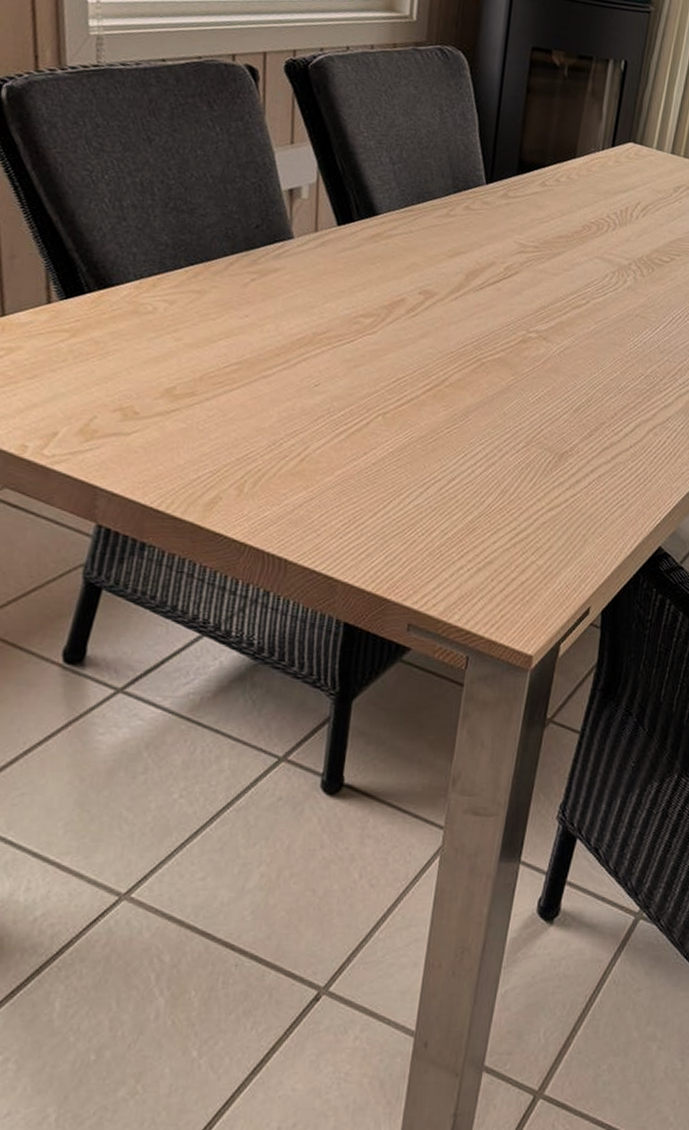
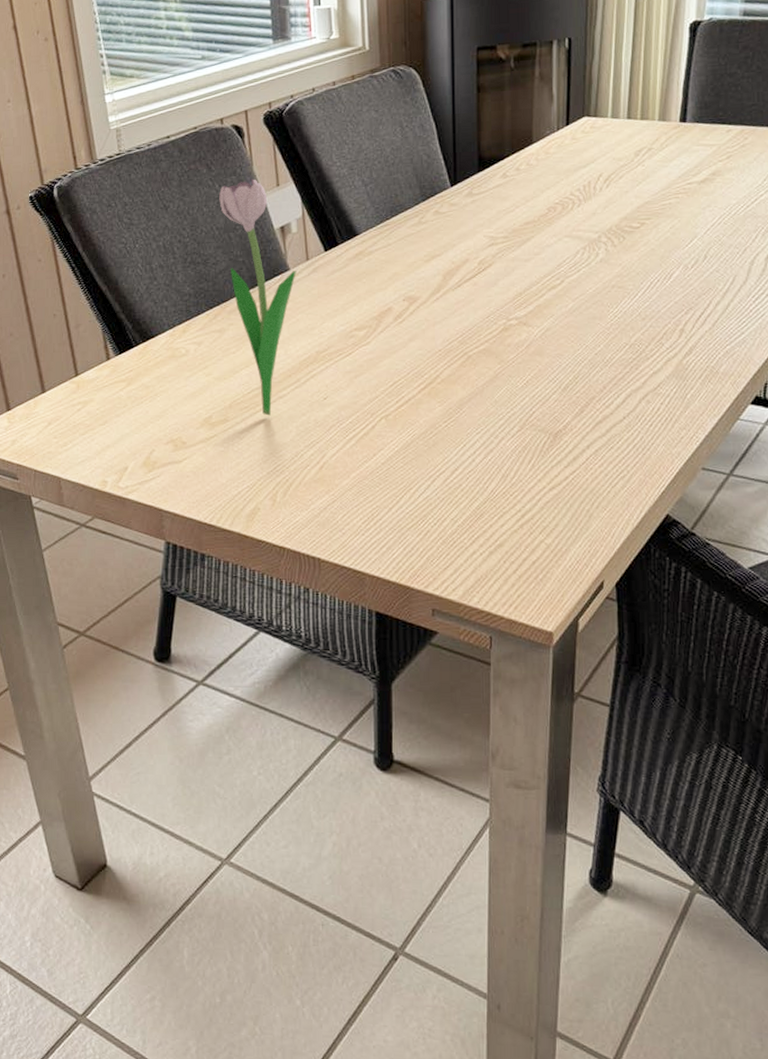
flower: none [218,129,301,396] -> present [219,179,296,416]

